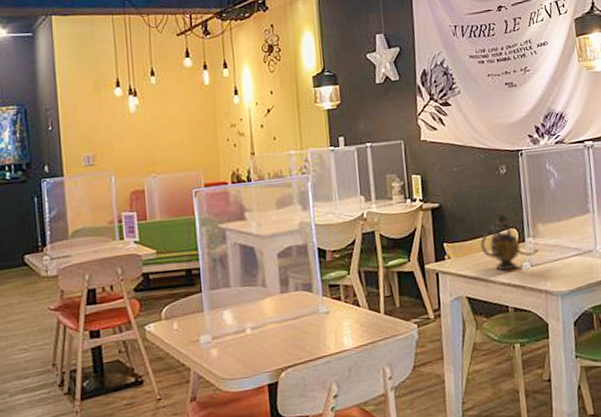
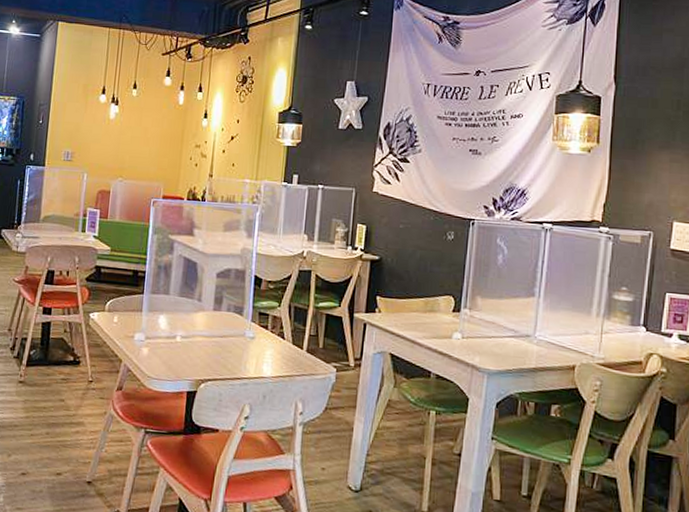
teapot: present [480,212,539,271] -> none [413,277,473,337]

